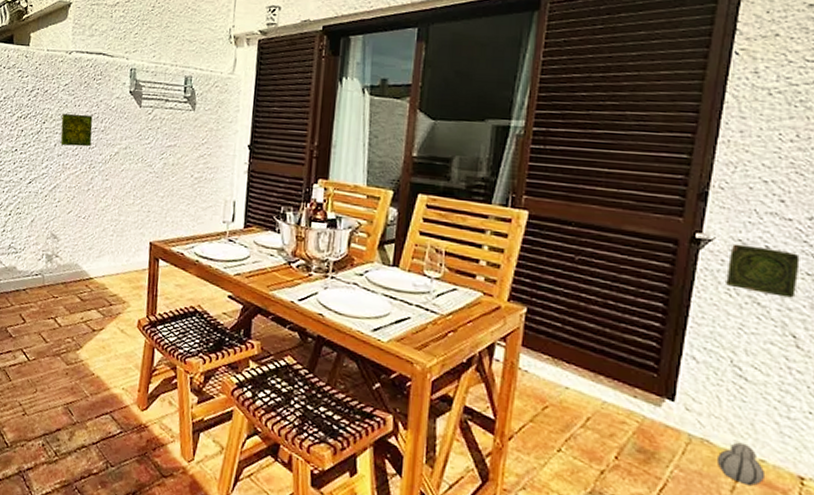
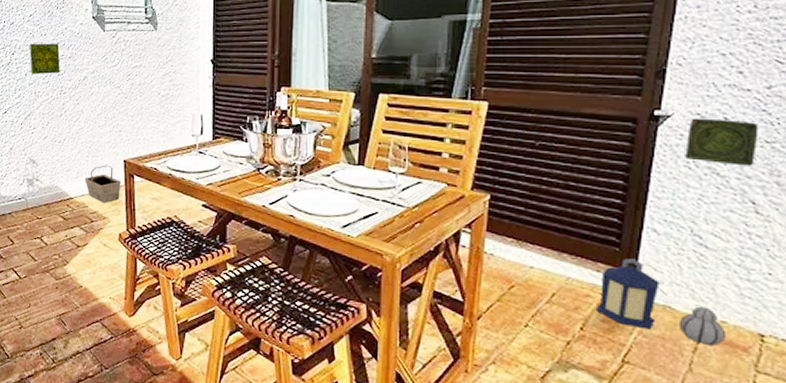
basket: none [107,245,146,287] -> present [85,165,122,203]
lantern: none [631,385,698,464] -> present [595,257,660,330]

